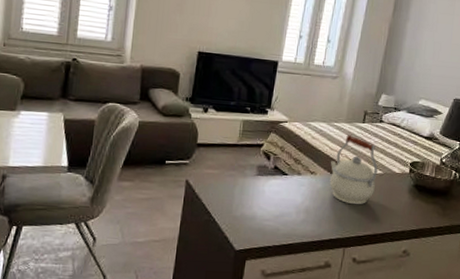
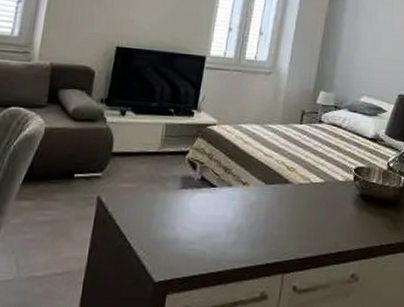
kettle: present [329,135,378,205] -> none [264,138,319,221]

